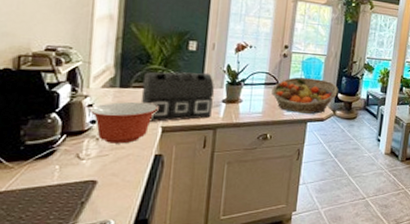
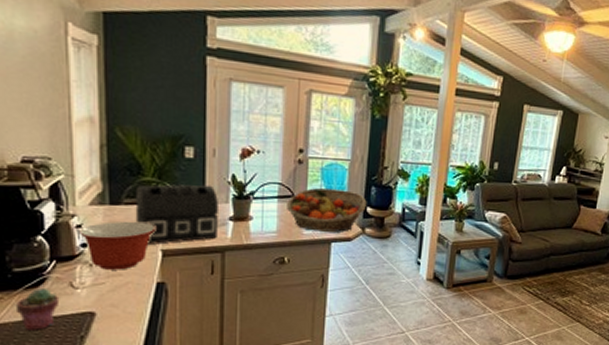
potted succulent: none [25,159,66,197] -> present [17,289,60,330]

